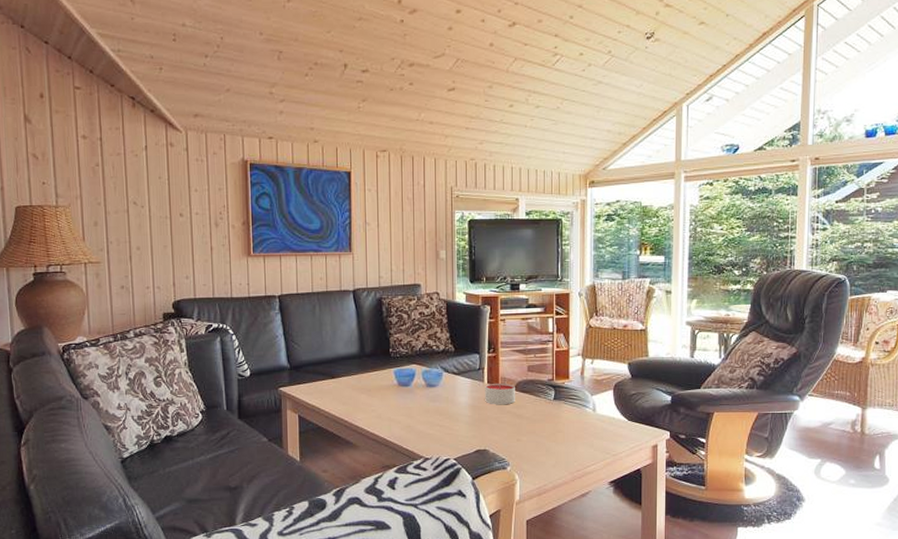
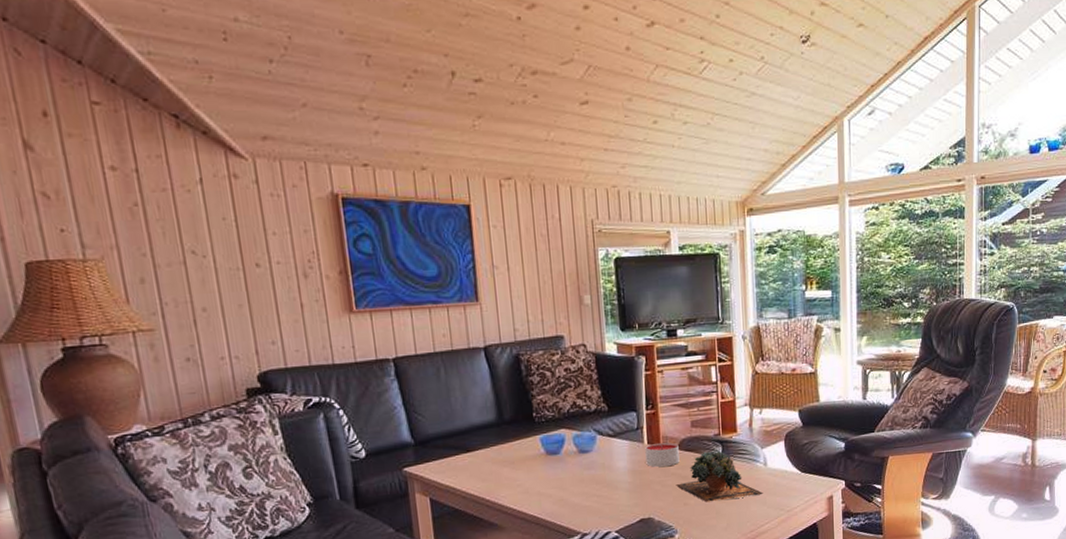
succulent plant: none [512,394,591,440] -> present [677,451,764,503]

